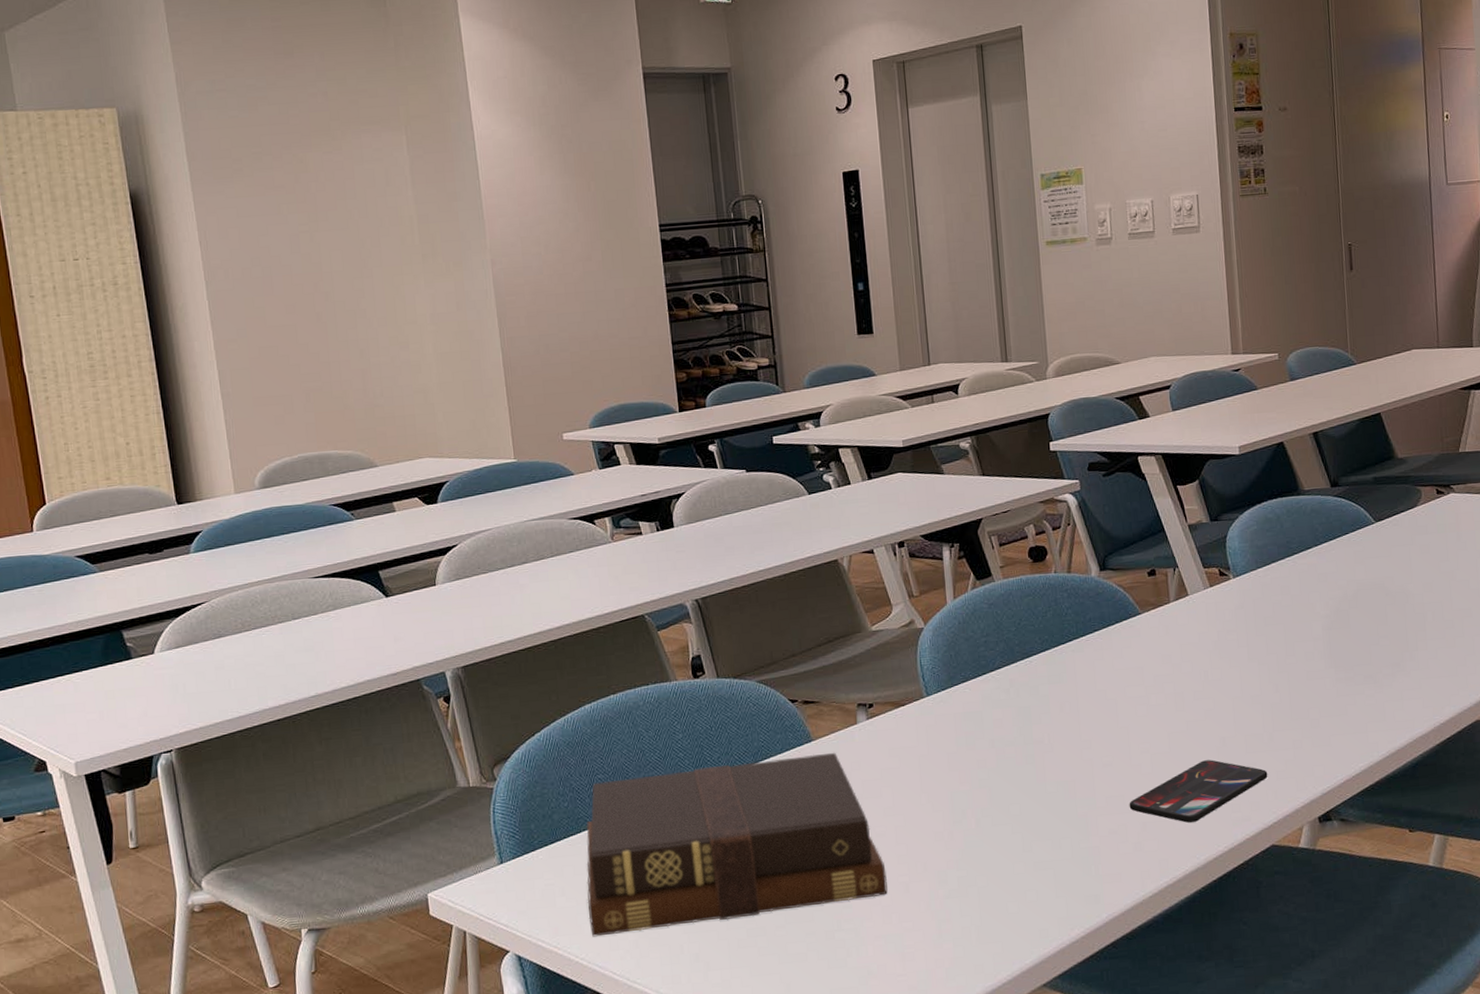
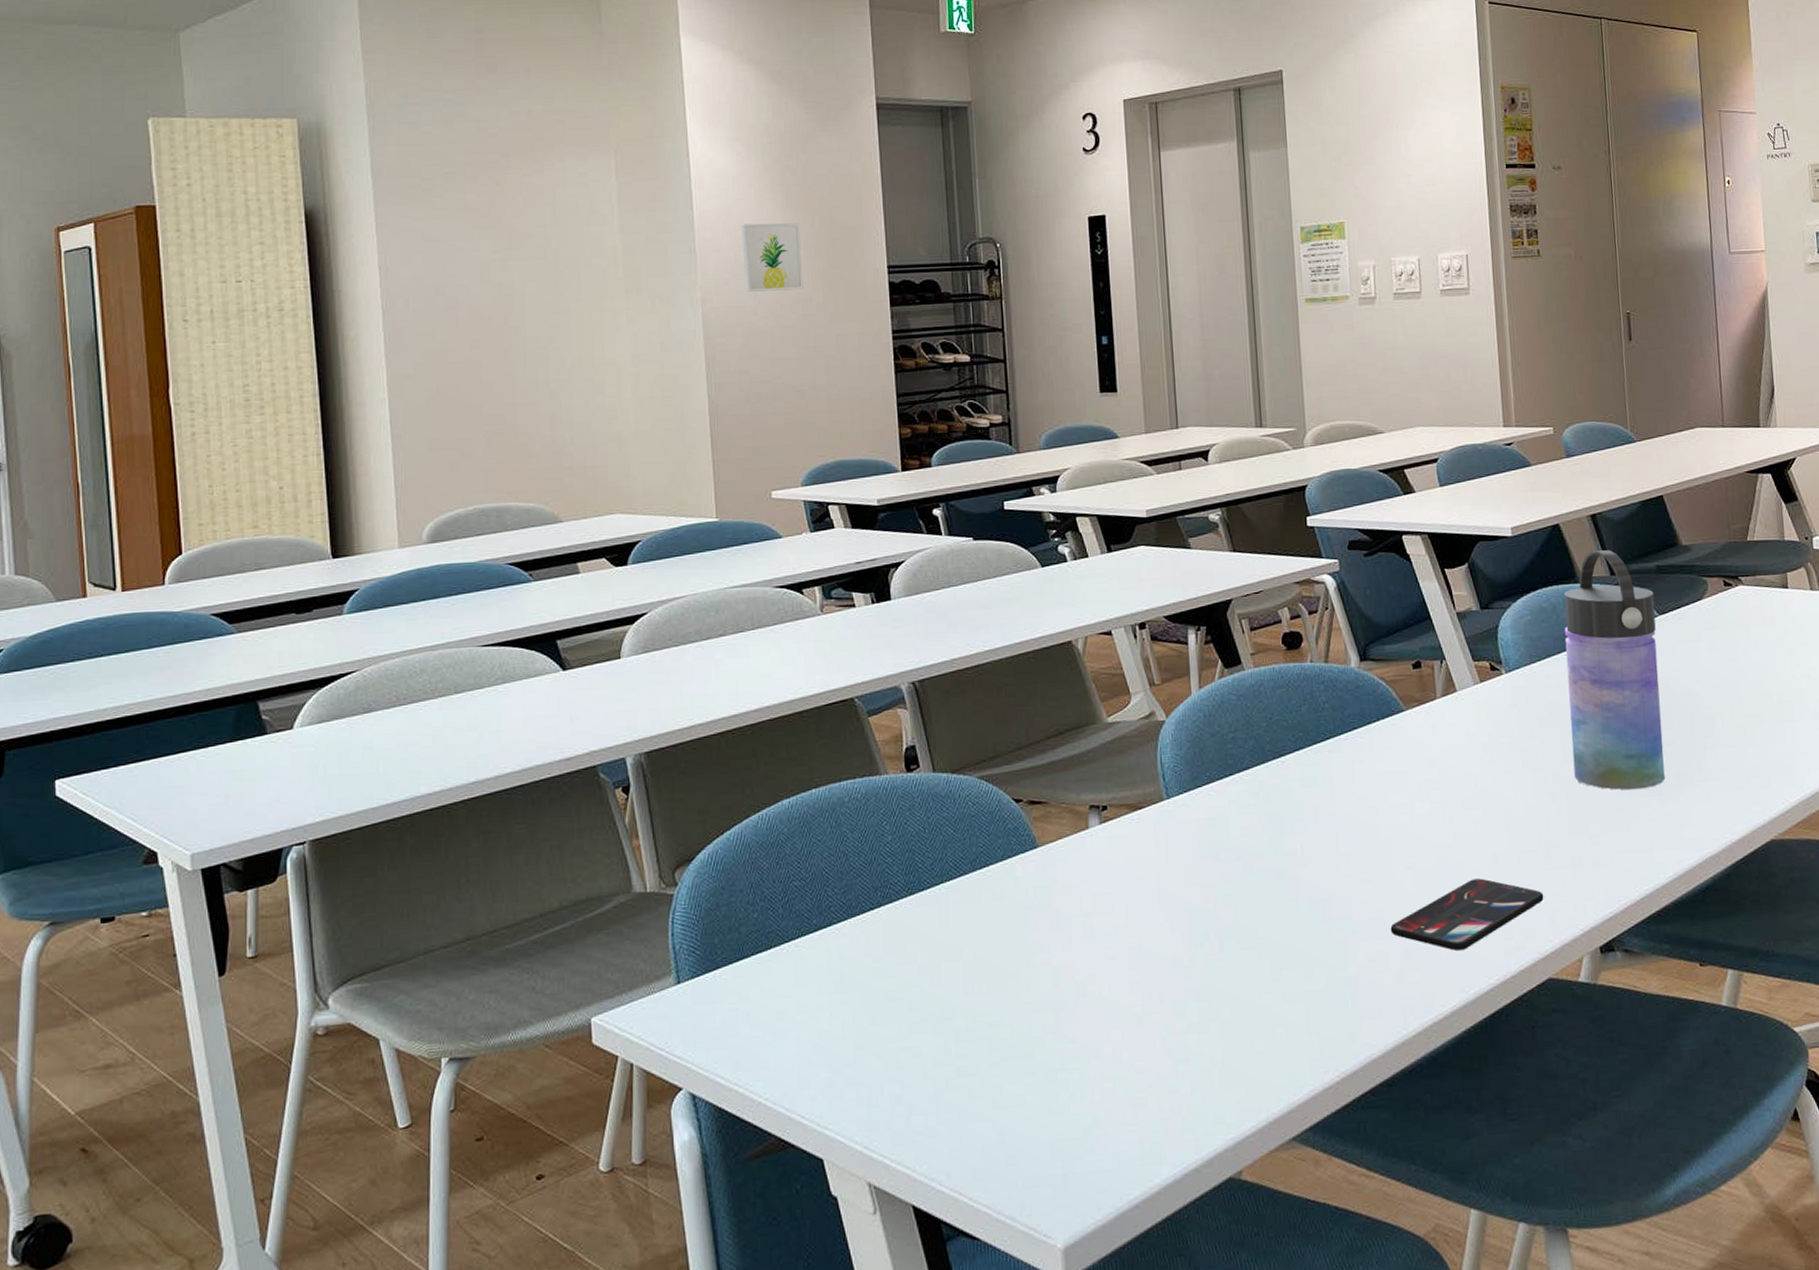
wall art: none [524,188,584,253] -> present [741,222,804,292]
bible: present [586,752,888,937] -> none [775,860,1118,1073]
water bottle: none [1287,464,1380,680] -> present [1564,550,1665,790]

